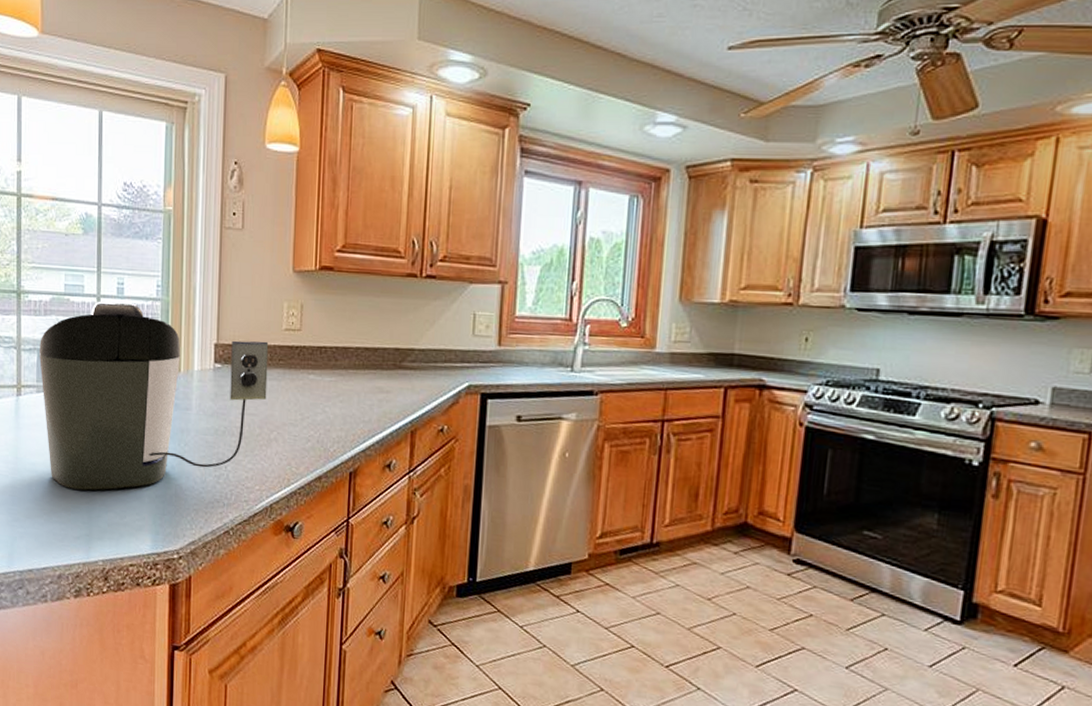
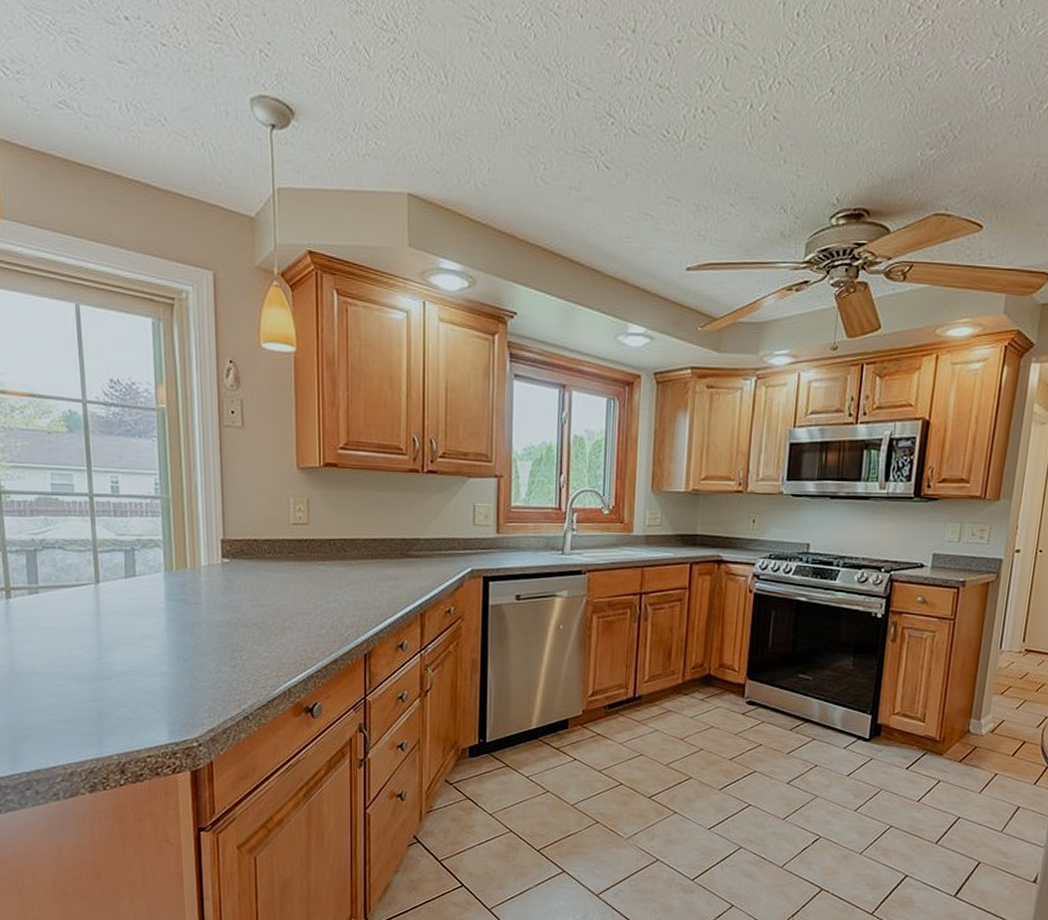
coffee maker: present [40,300,269,491] -> none [28,499,278,689]

